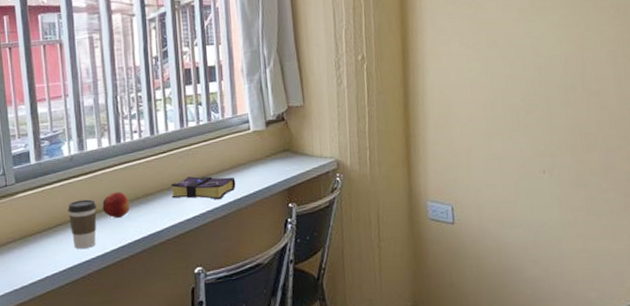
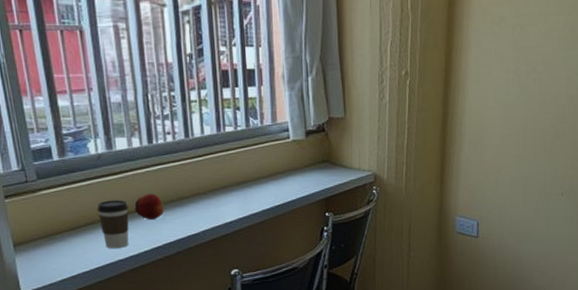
book: present [171,176,236,200] -> none [207,182,274,206]

